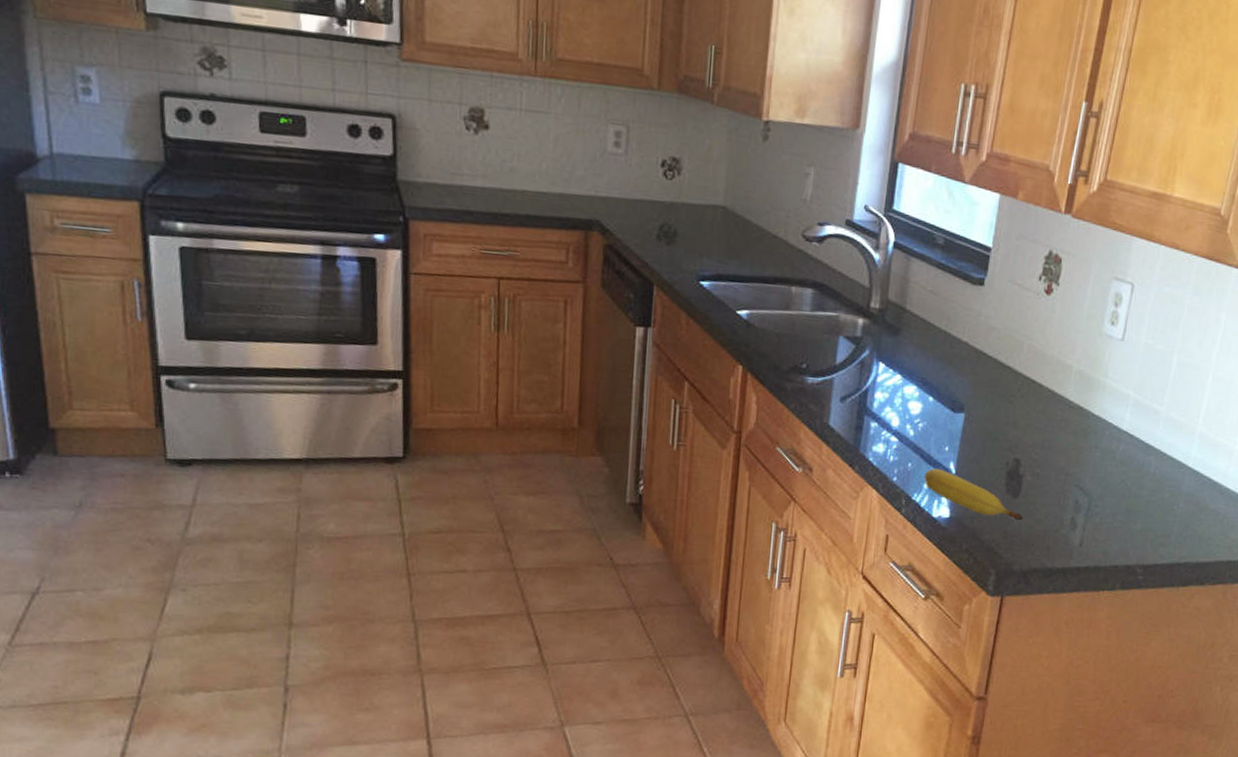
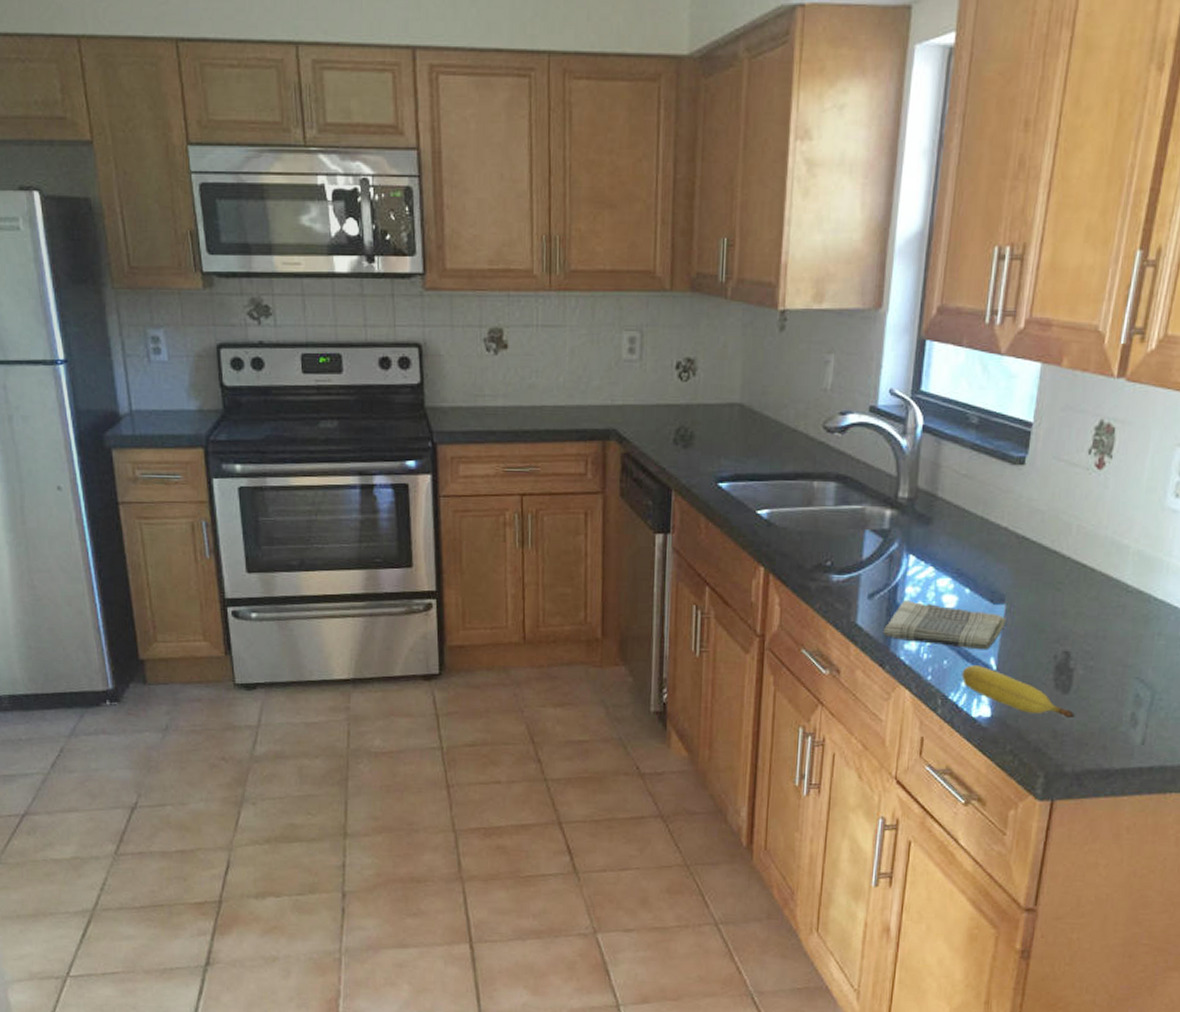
dish towel: none [854,405,965,455] -> present [884,600,1007,650]

